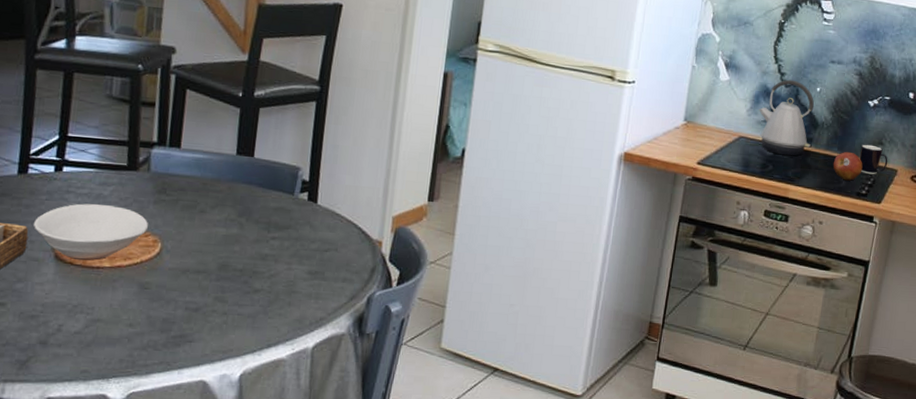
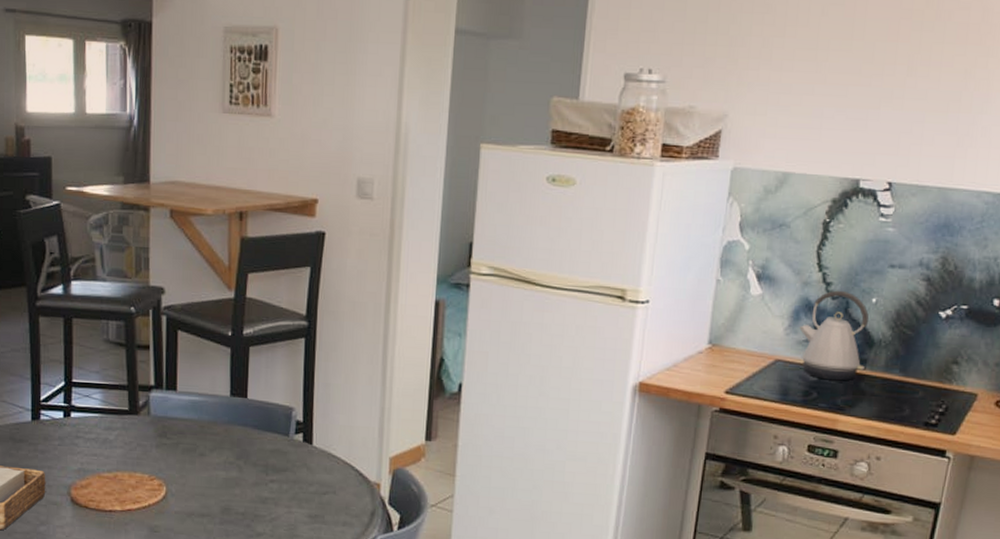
bowl: present [34,203,148,261] -> none [50,448,152,505]
fruit: present [833,151,863,181] -> none [893,373,932,409]
mug: present [859,144,888,175] -> none [927,364,965,401]

